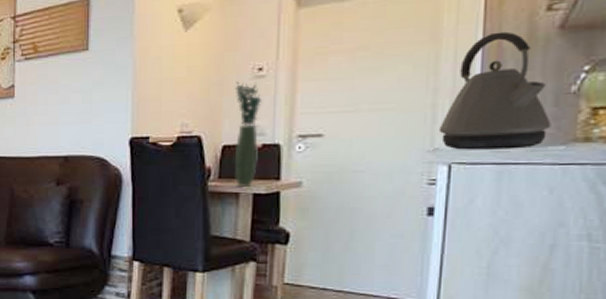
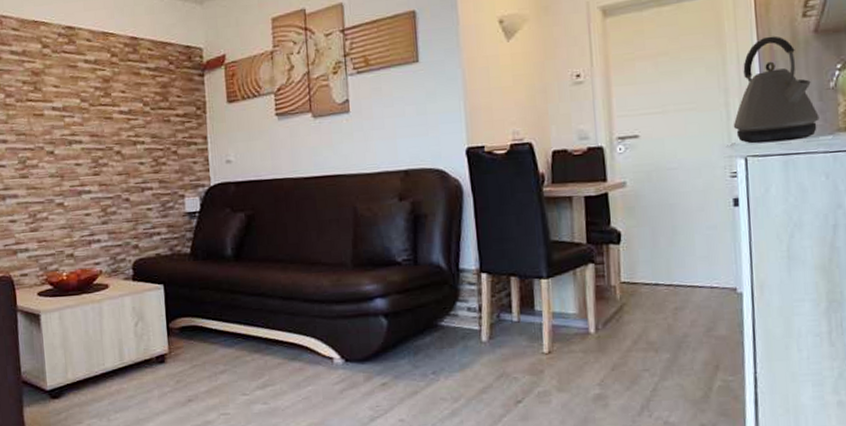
vase: present [233,81,263,188] -> none [557,88,585,191]

